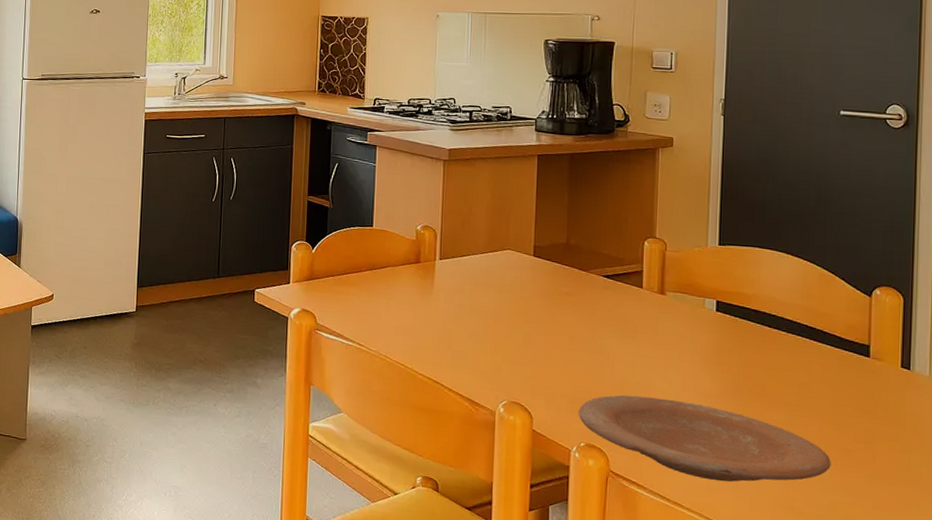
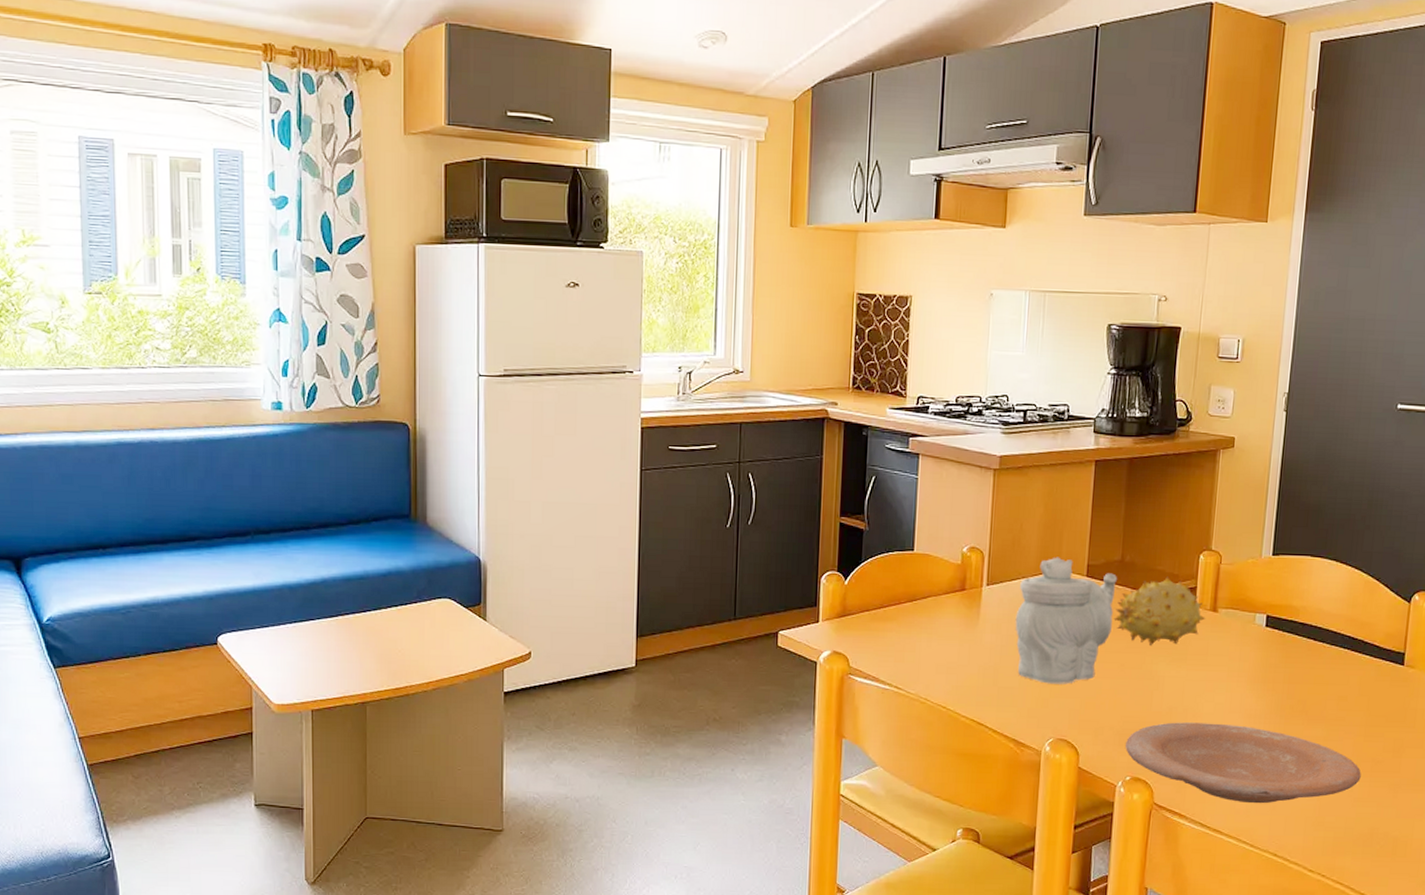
teapot: none [467,237,563,352] -> present [1015,557,1117,684]
fruit: none [561,260,654,323] -> present [1114,576,1206,647]

